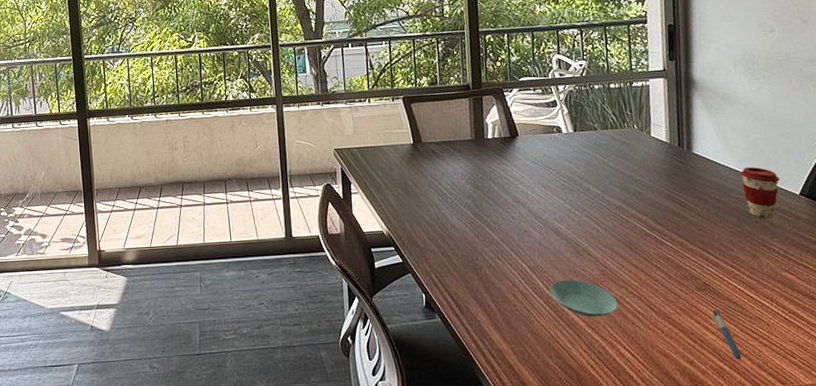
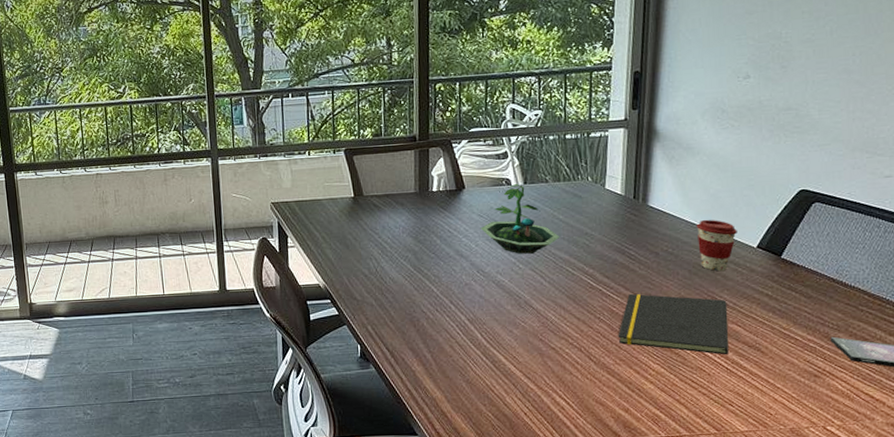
terrarium: none [536,131,612,201] -> present [481,184,560,254]
saucer: present [549,279,618,317] -> none [487,331,556,368]
notepad: none [675,241,785,304] -> present [618,293,729,355]
pen: present [712,308,742,361] -> none [652,359,679,409]

